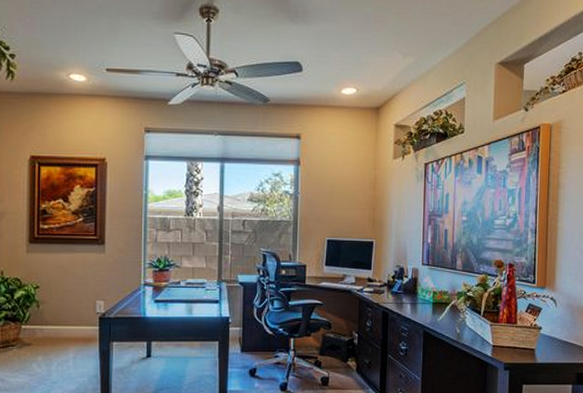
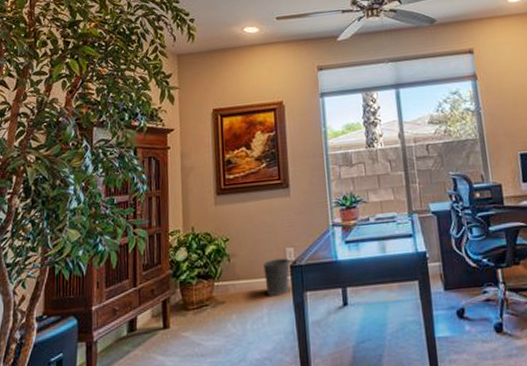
wastebasket: none [71,310,99,343] -> present [262,258,290,296]

